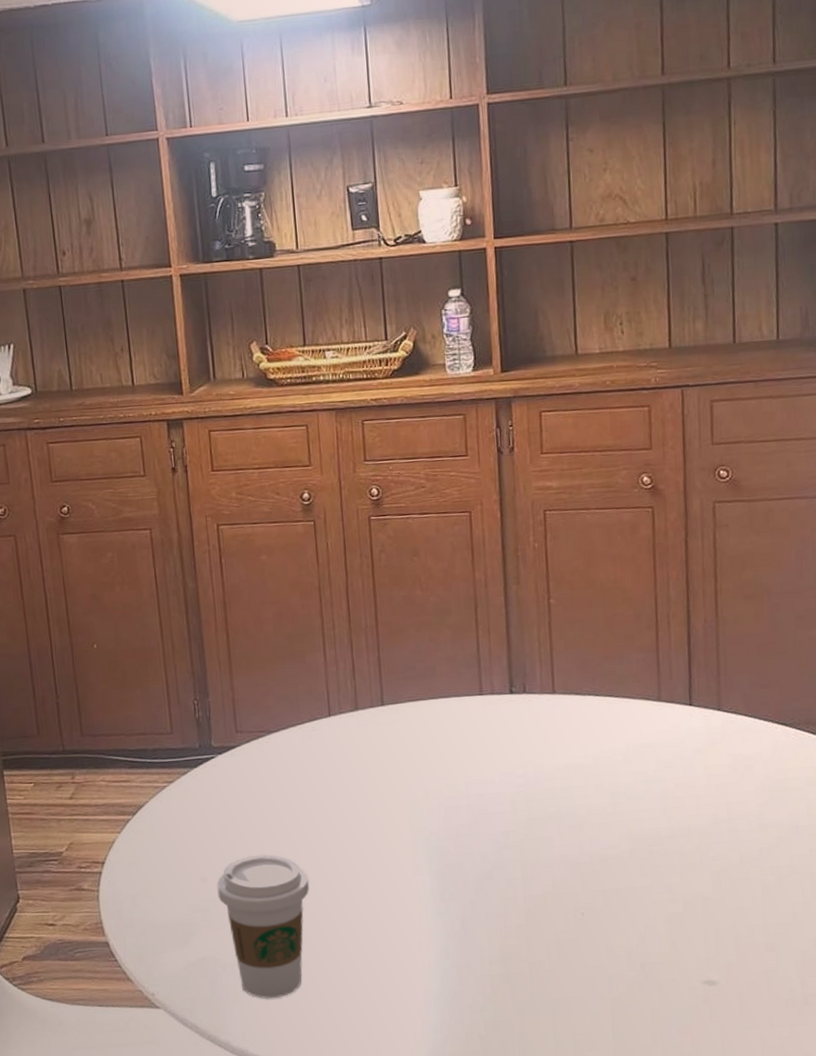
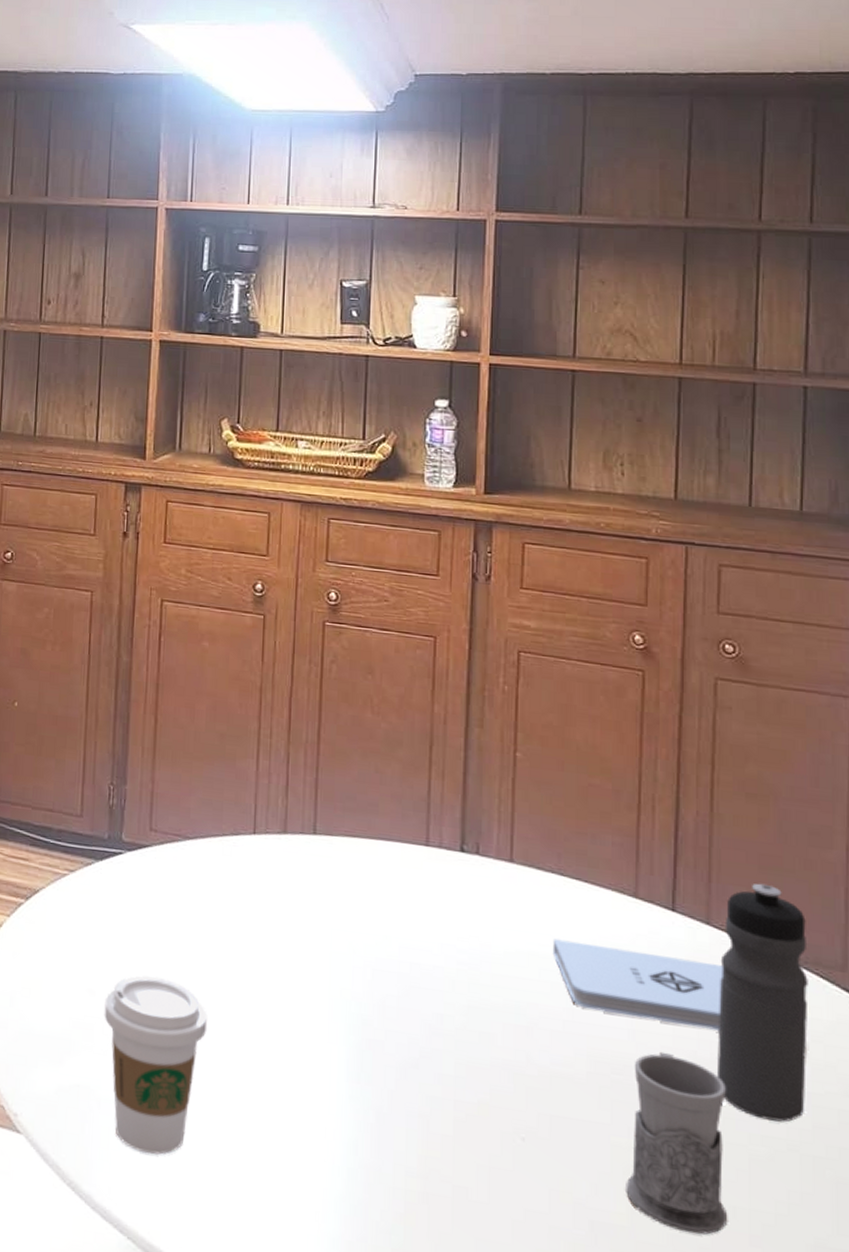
notepad: none [593,741,734,800] -> present [552,939,723,1031]
mug: none [667,820,747,954] -> present [626,1051,727,1235]
water bottle: none [731,667,803,855] -> present [717,883,808,1122]

